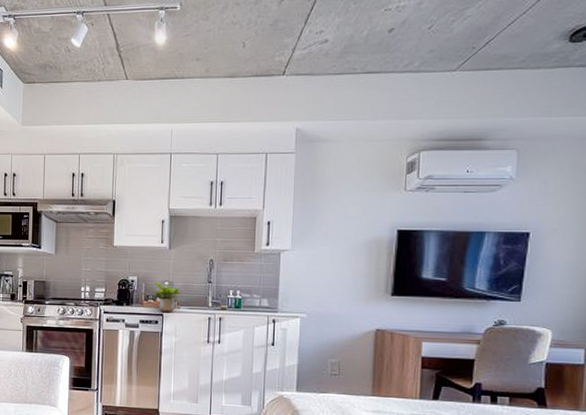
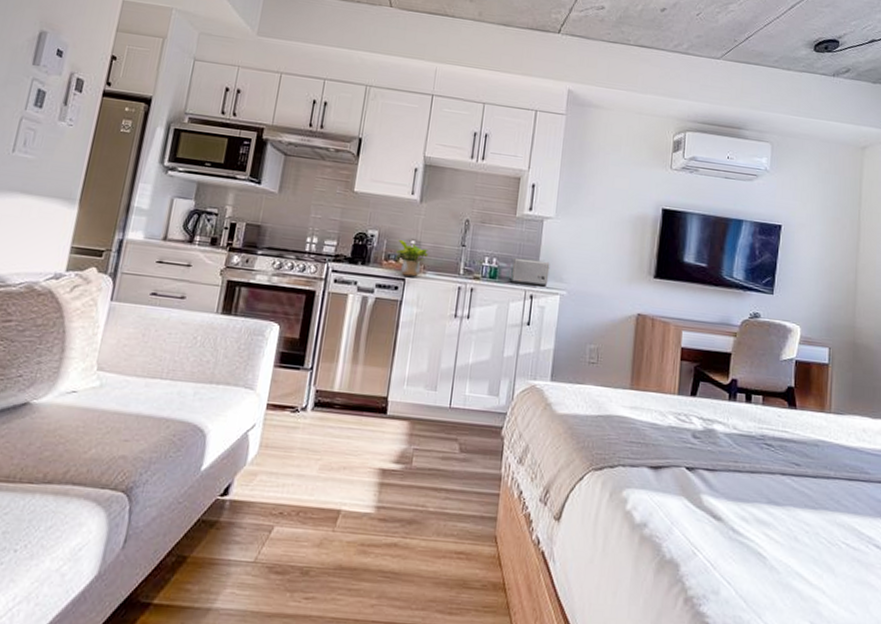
toaster: none [251,287,289,313] -> present [508,256,550,288]

